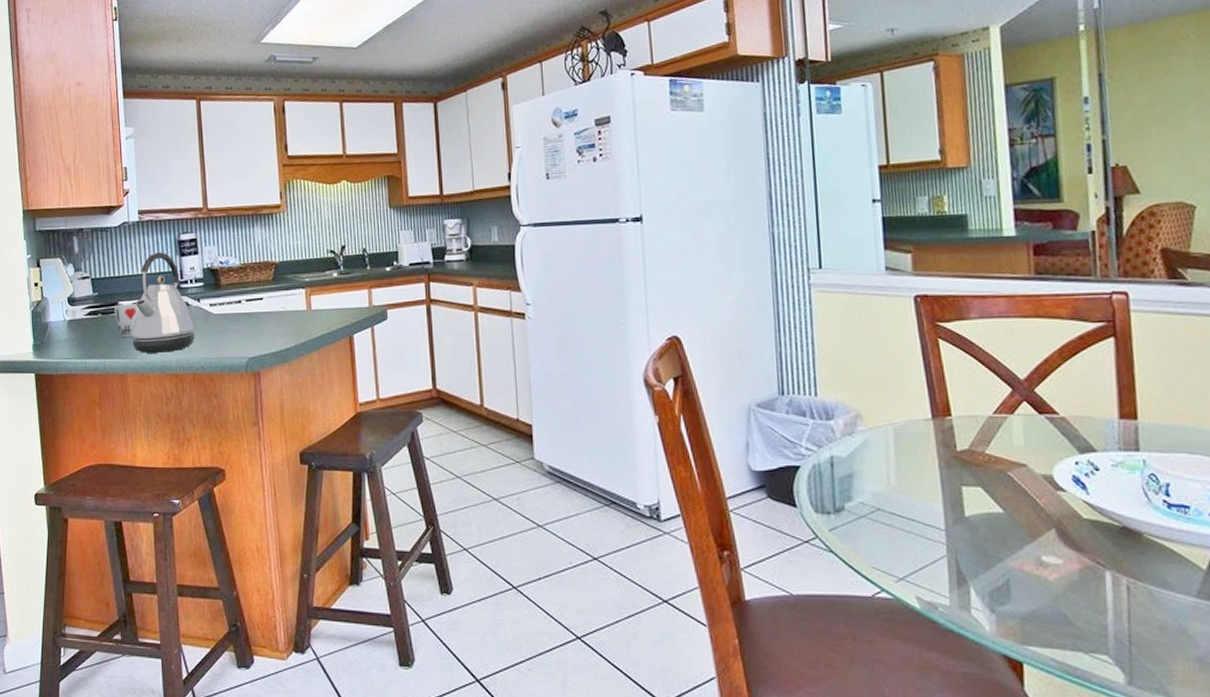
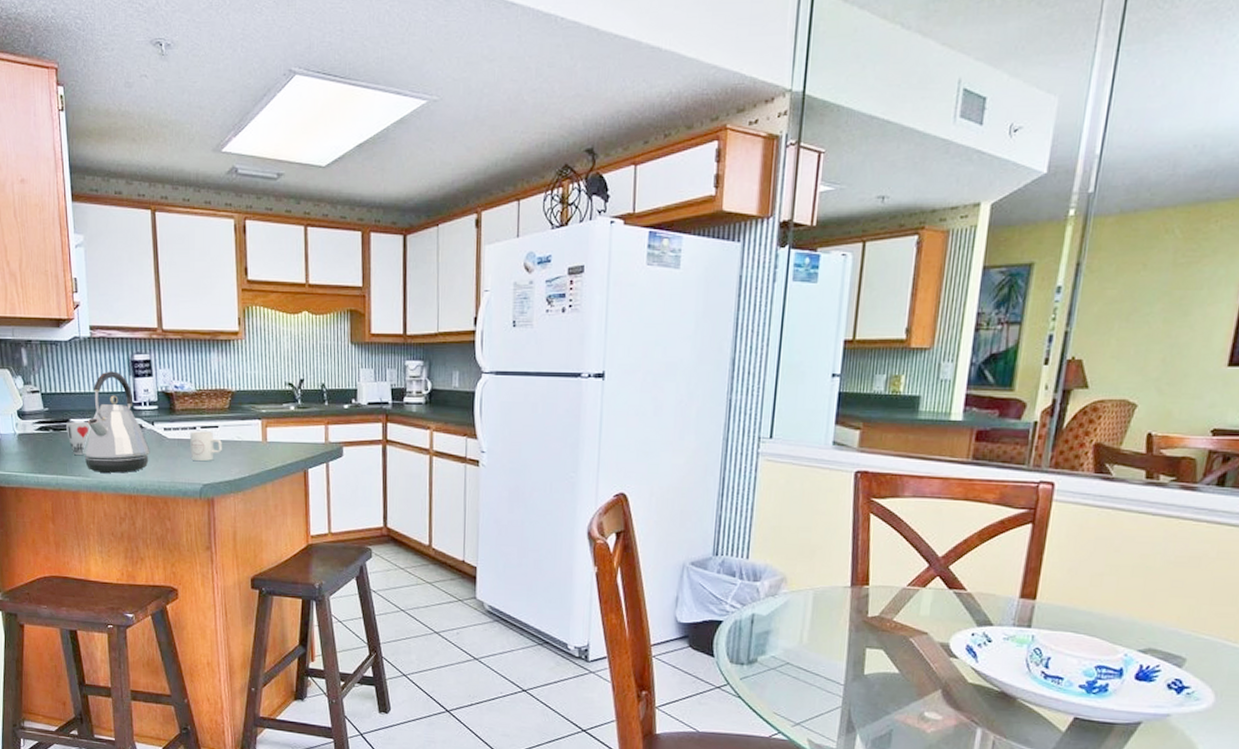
mug: none [235,304,267,335] -> present [190,431,222,462]

